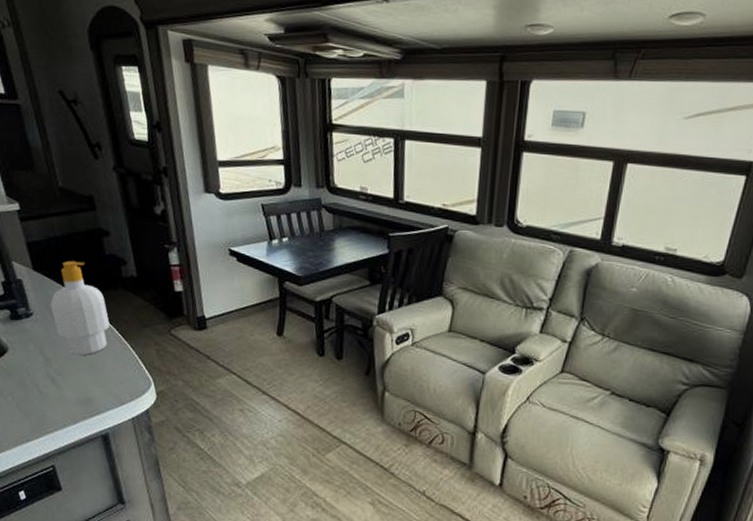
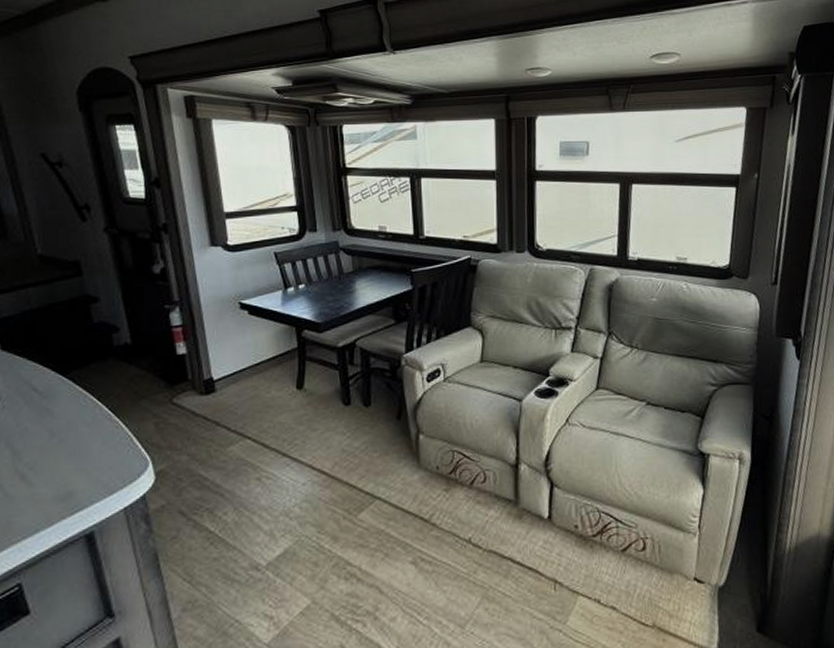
soap bottle: present [50,261,110,356] -> none [22,334,97,443]

